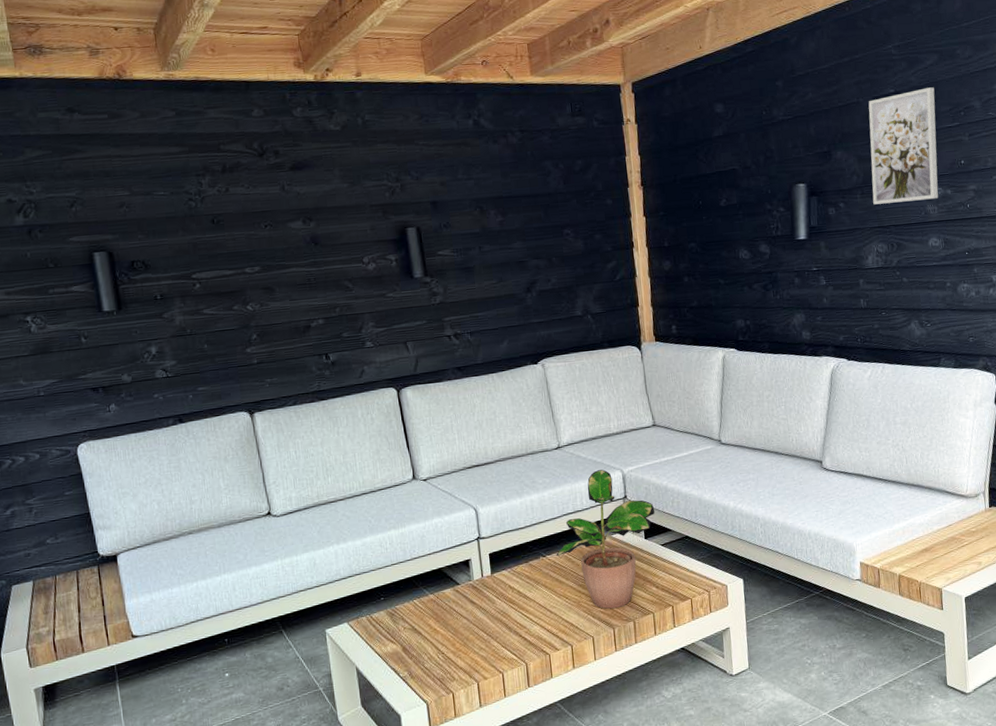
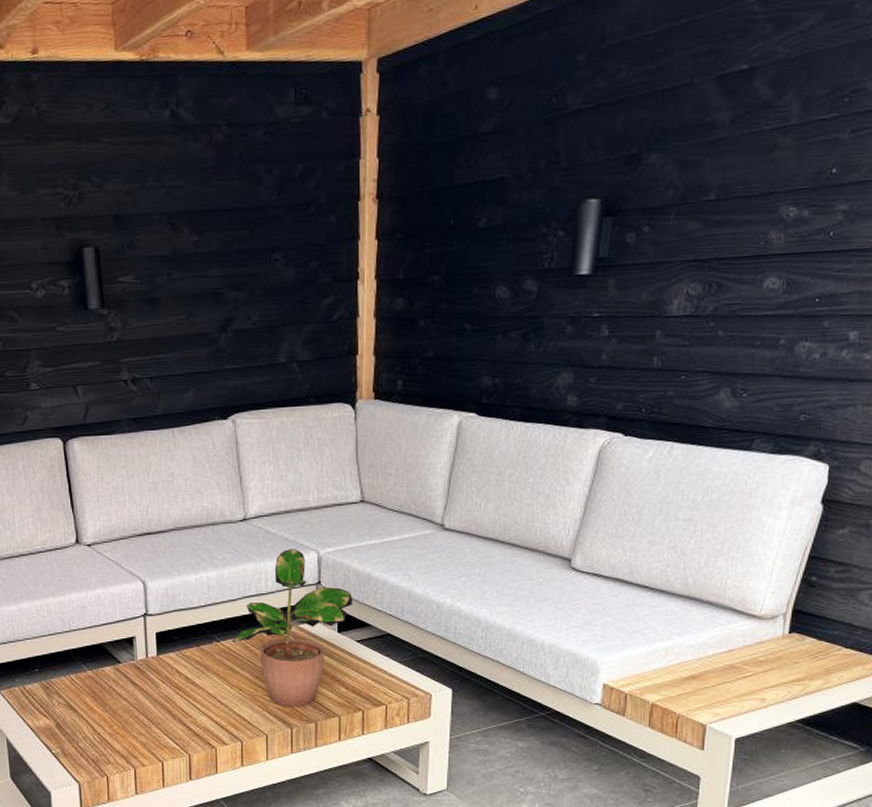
wall art: present [868,87,939,205] -> none [692,61,810,230]

